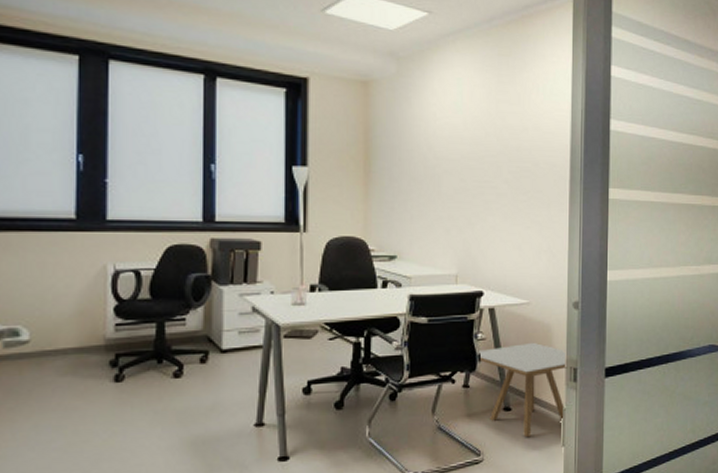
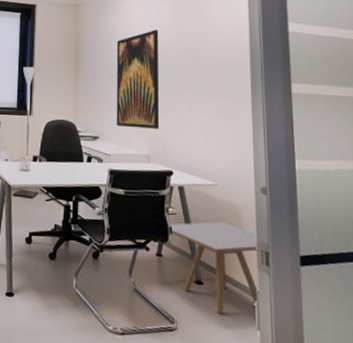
wall art: none [418,121,471,244] -> present [116,30,160,129]

